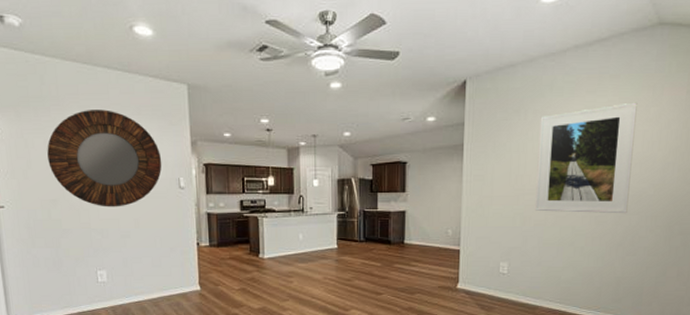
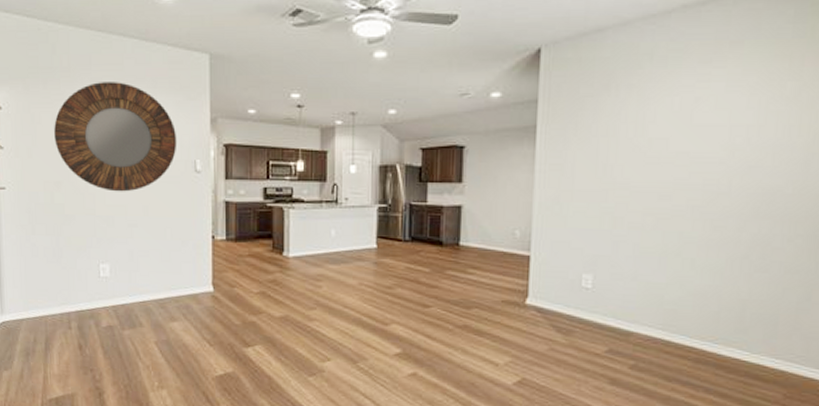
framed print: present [534,102,638,214] -> none [628,75,768,218]

